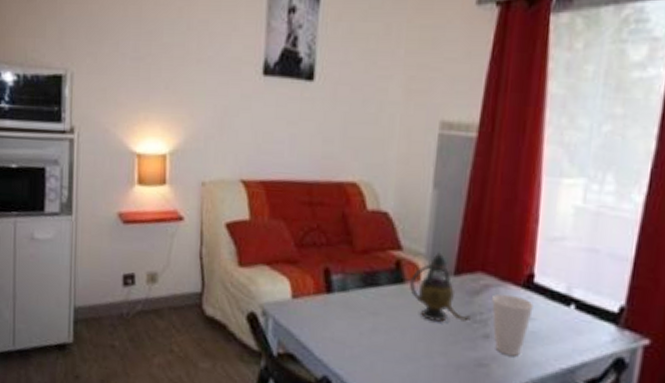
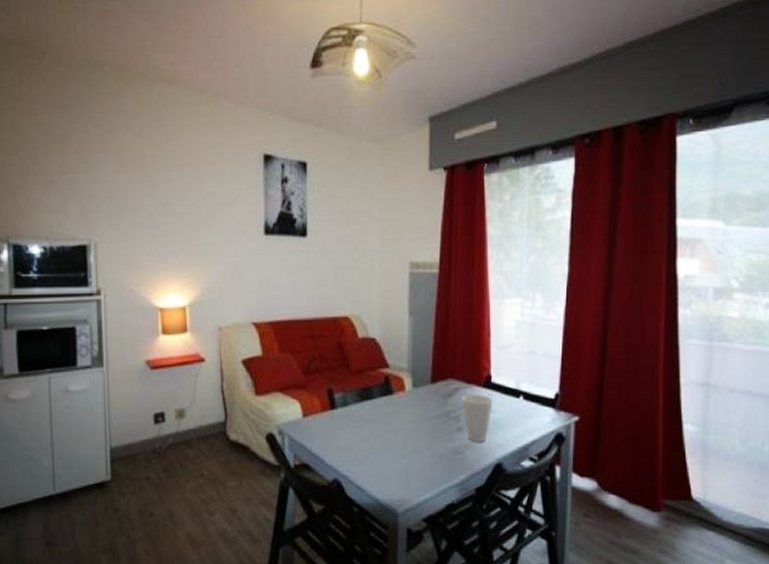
teapot: present [410,252,472,322] -> none [398,366,448,422]

